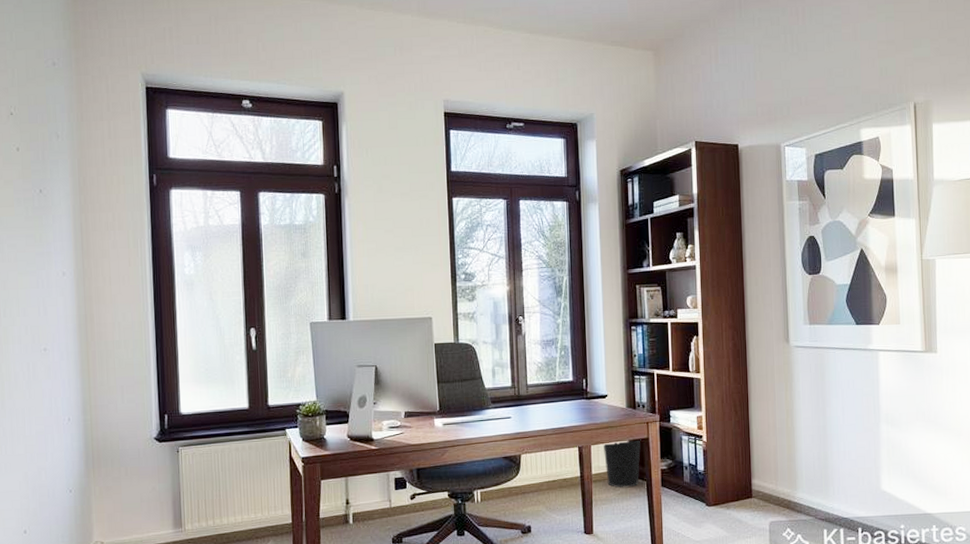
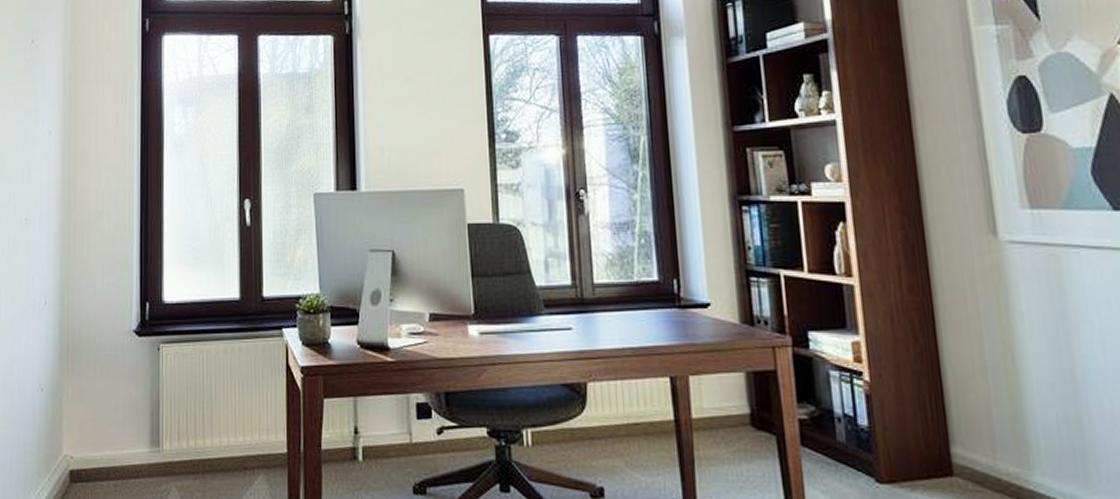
wastebasket: present [602,439,641,488] -> none [706,371,765,444]

